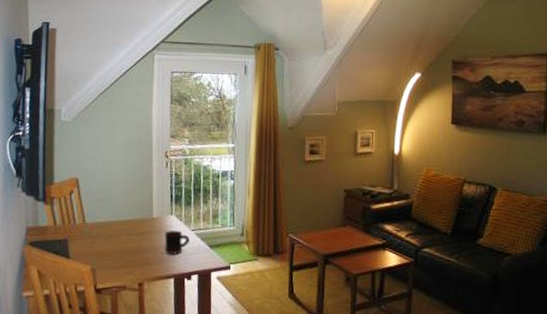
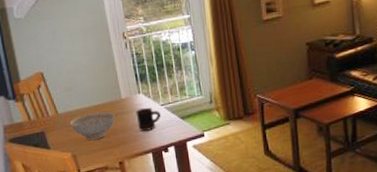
decorative bowl: none [95,227,143,256] -> present [70,112,115,140]

